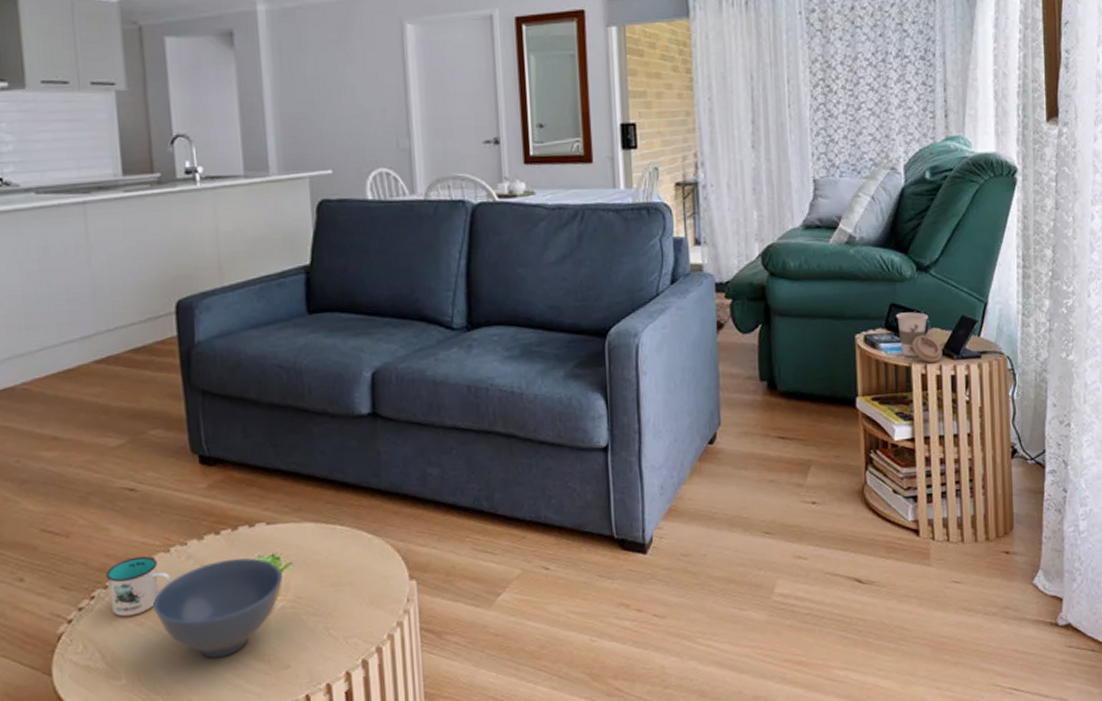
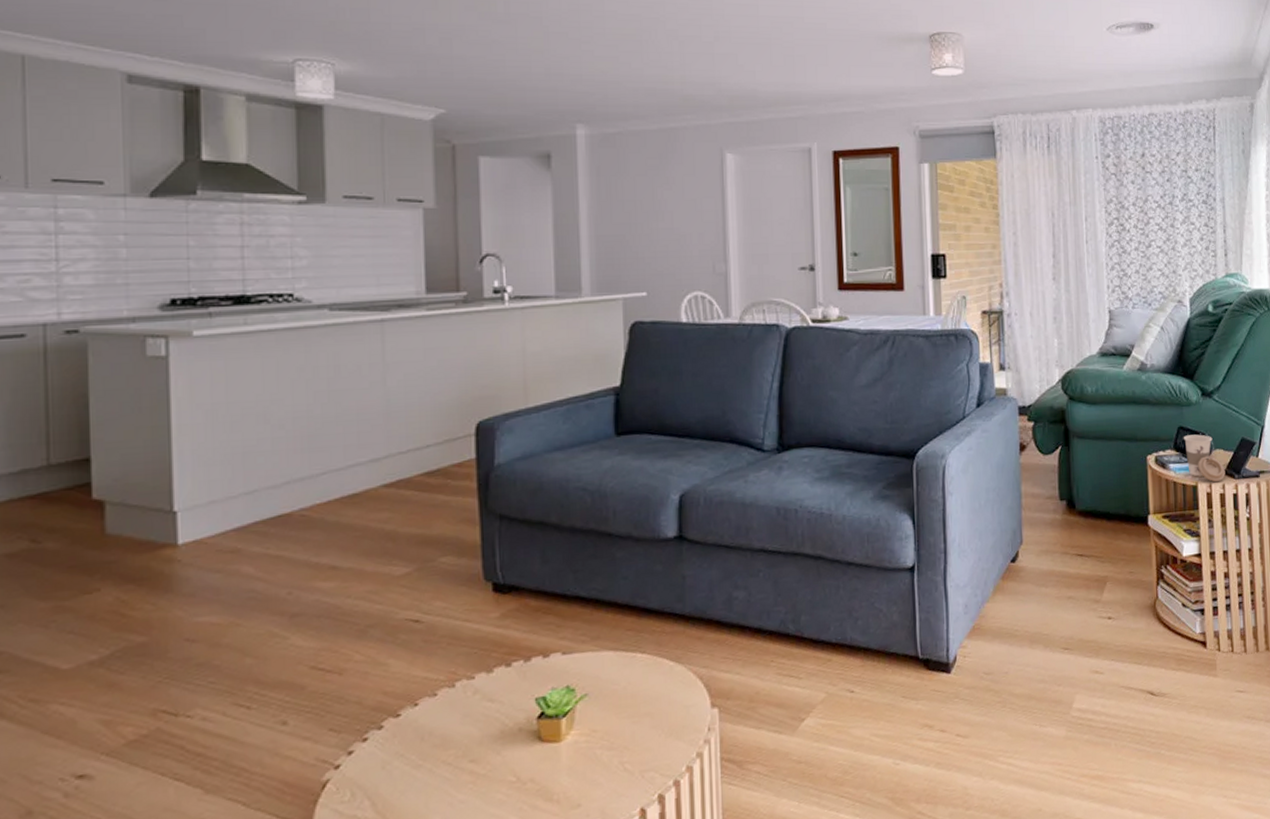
mug: present [106,556,171,617] -> none [382,692,455,760]
bowl: present [153,558,282,659] -> none [433,690,576,801]

